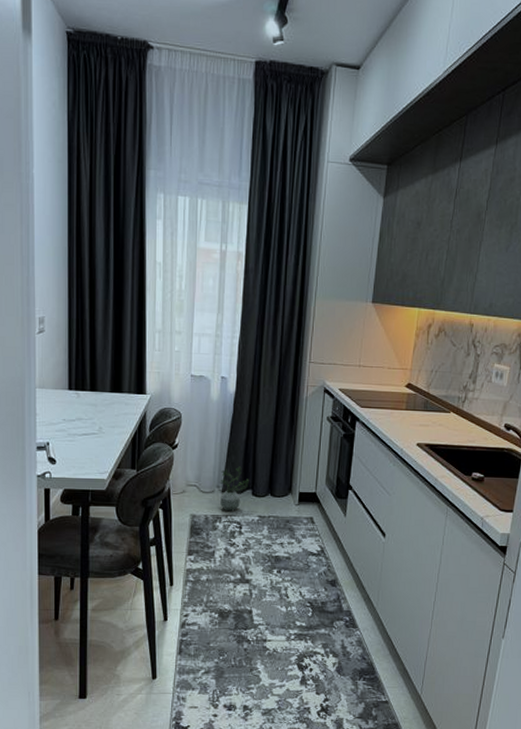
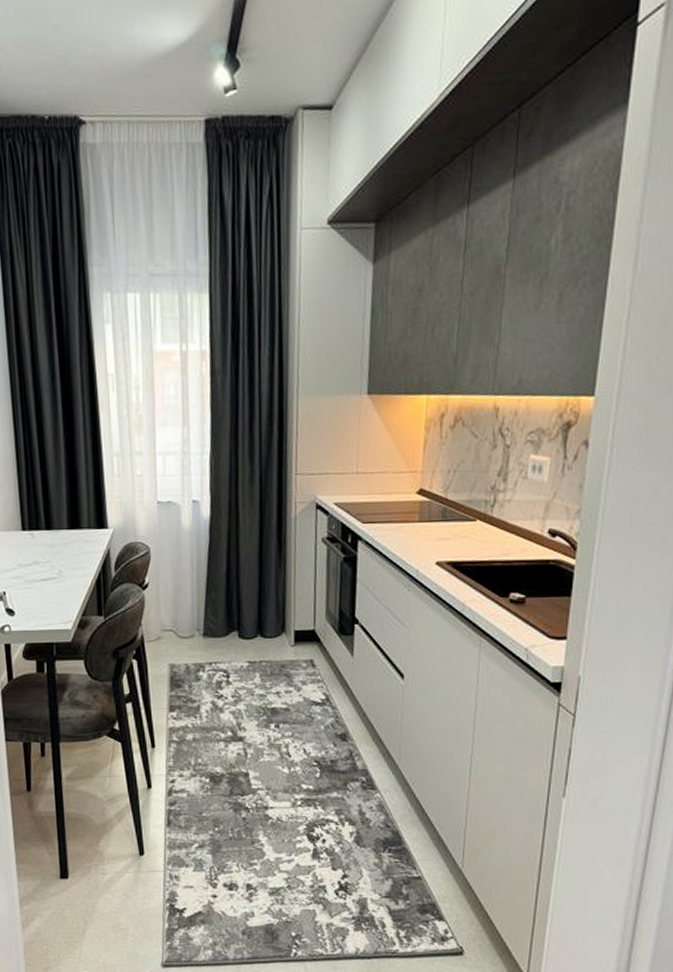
potted plant: present [220,466,250,512] -> none [199,604,235,658]

